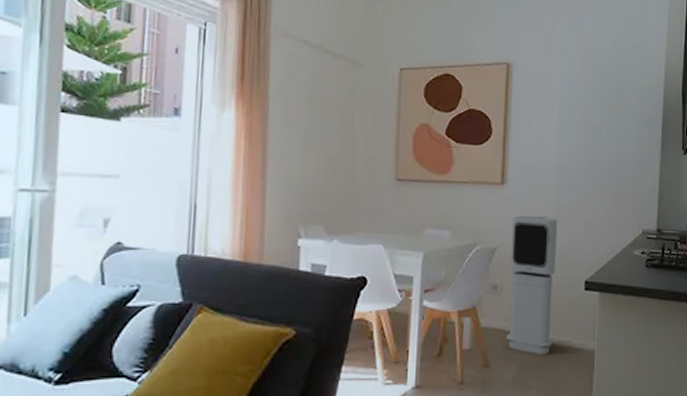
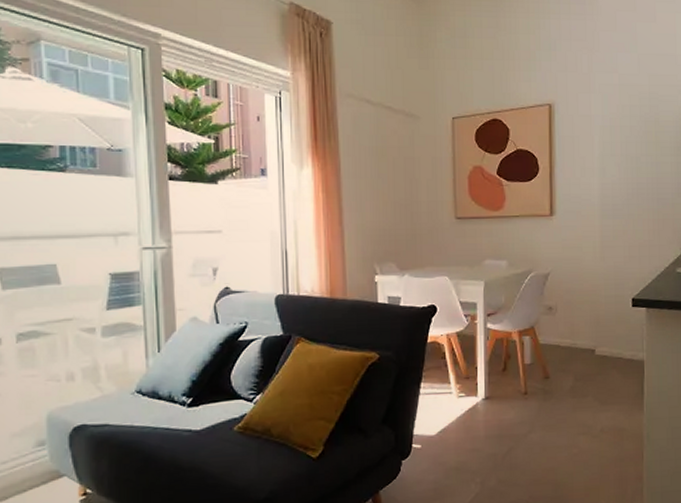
air purifier: present [507,215,558,356] -> none [562,242,605,367]

